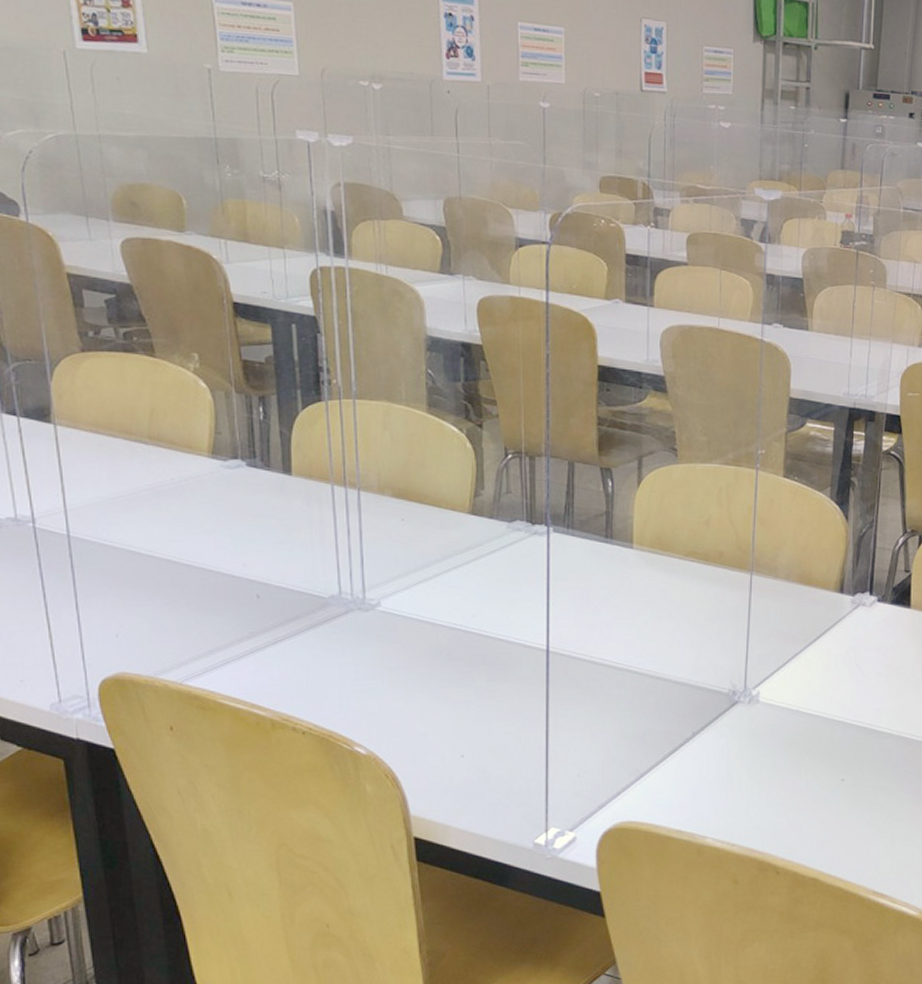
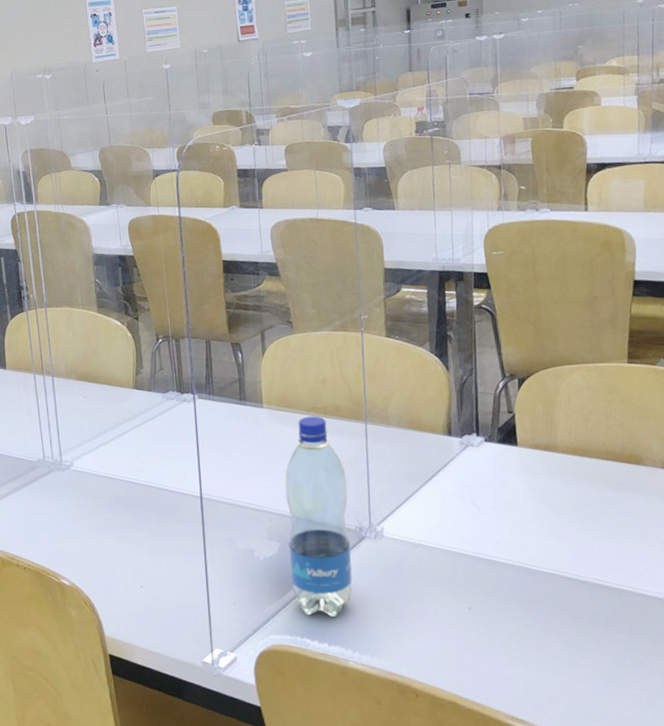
bottle: none [649,561,724,790] -> present [285,416,352,617]

